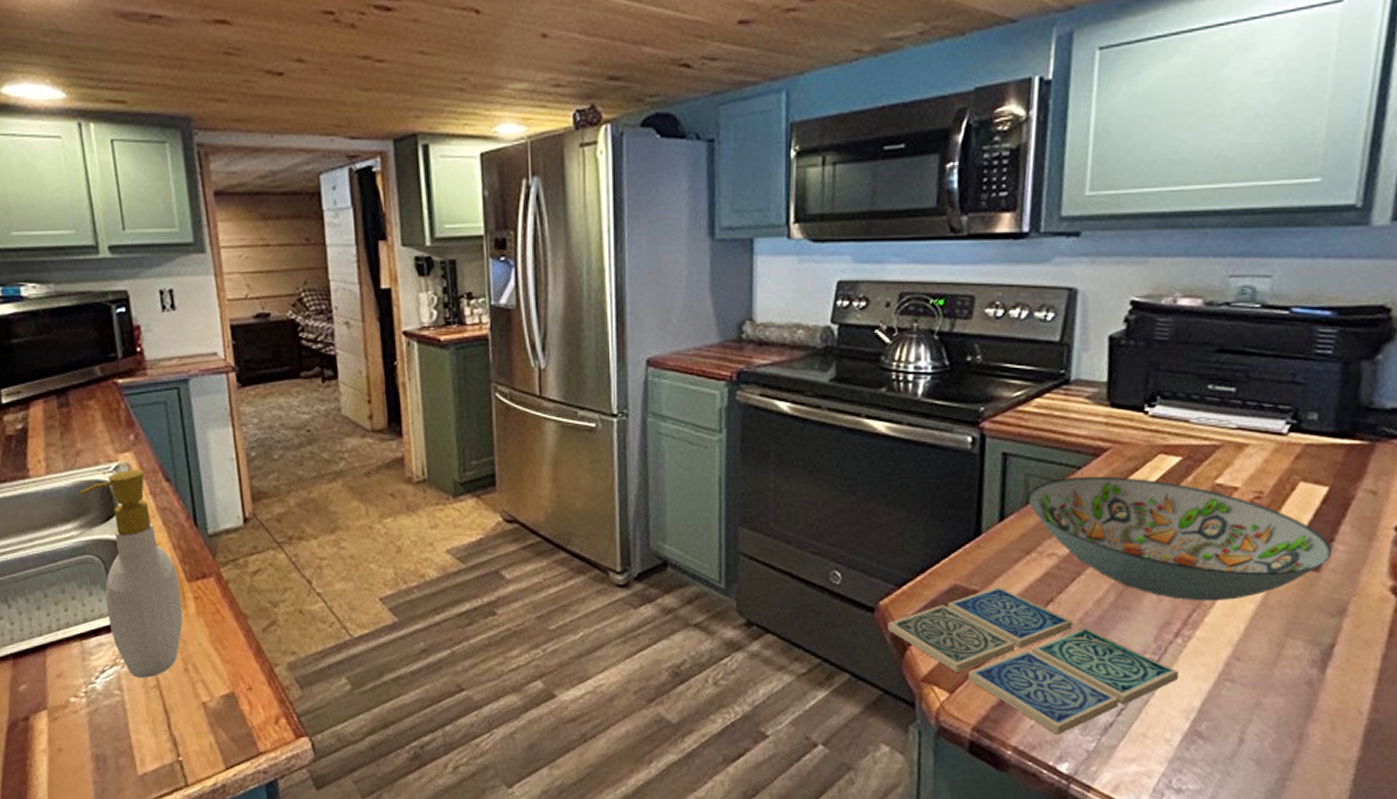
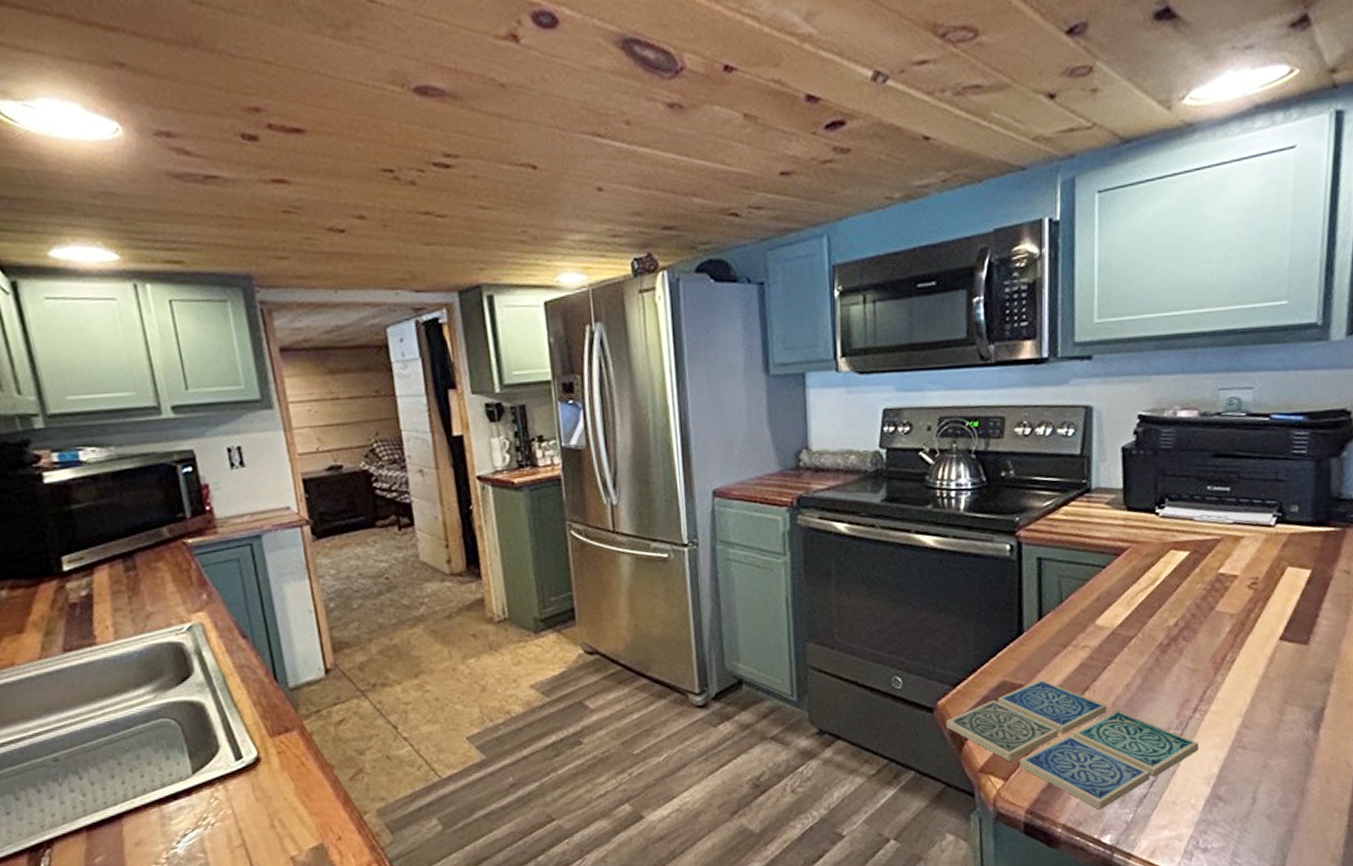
soap bottle: present [79,470,183,678] -> none [151,628,267,839]
decorative bowl: present [1027,476,1332,602] -> none [1061,572,1317,679]

